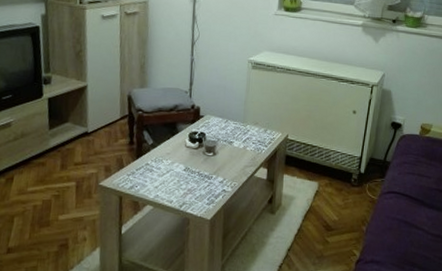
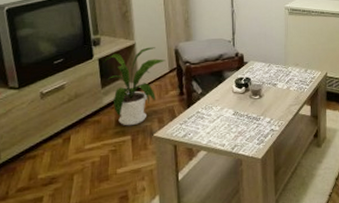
house plant: none [52,90,118,172] -> present [103,47,166,126]

